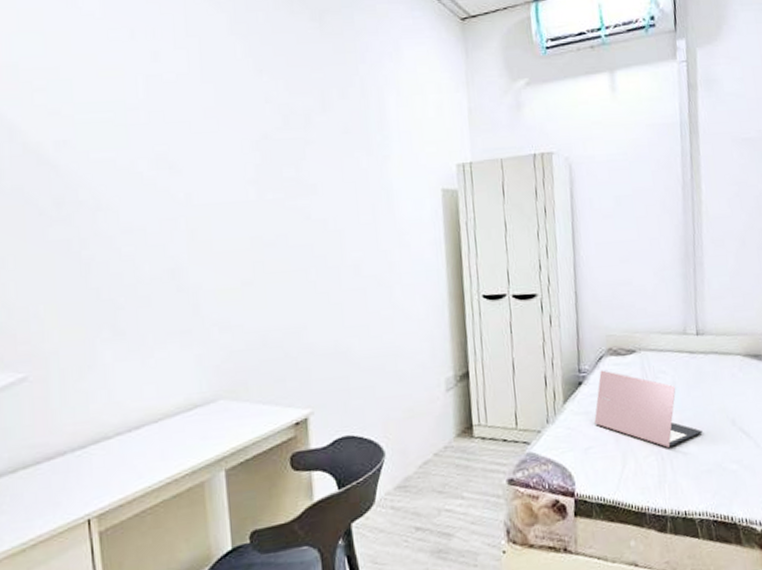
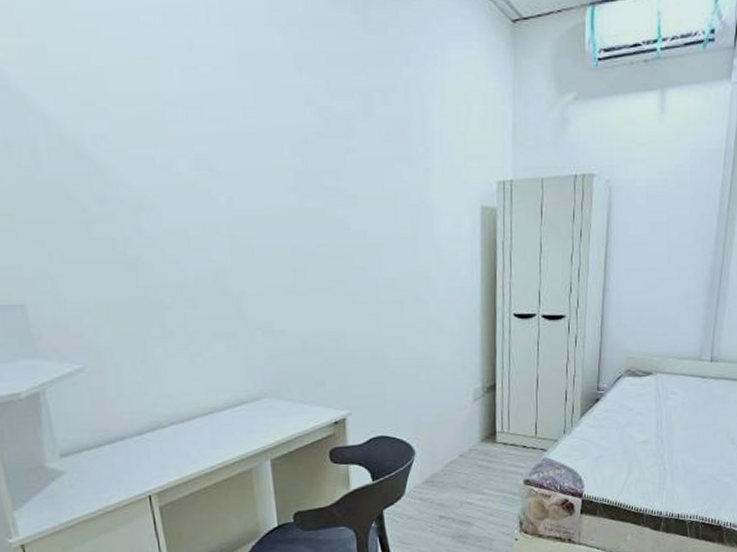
laptop: present [594,370,702,448] -> none [607,389,703,460]

